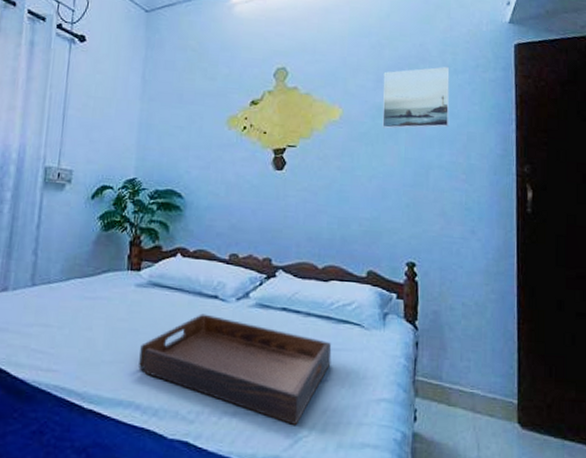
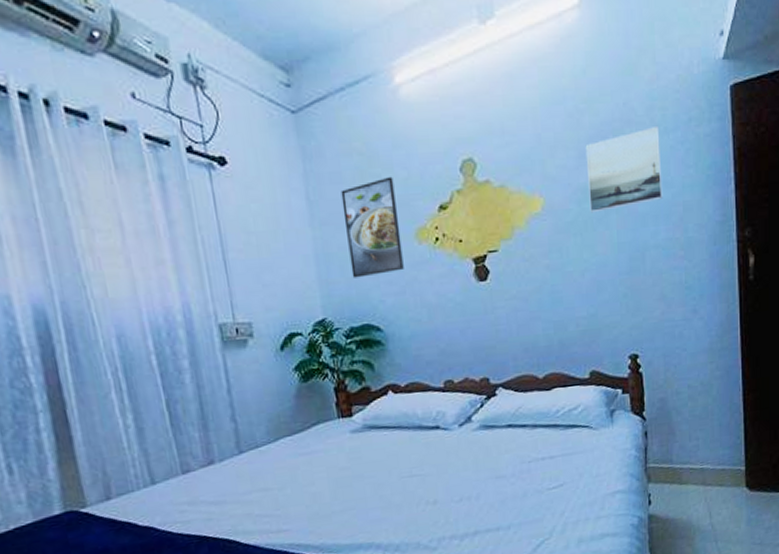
serving tray: present [139,313,332,425] -> none [369,446,564,532]
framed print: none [166,71,217,149] -> present [341,176,404,278]

